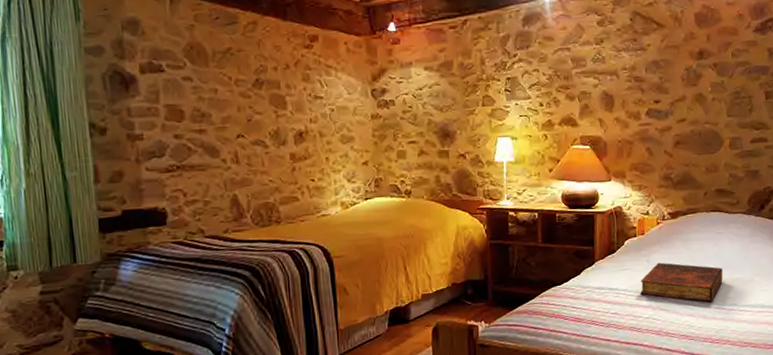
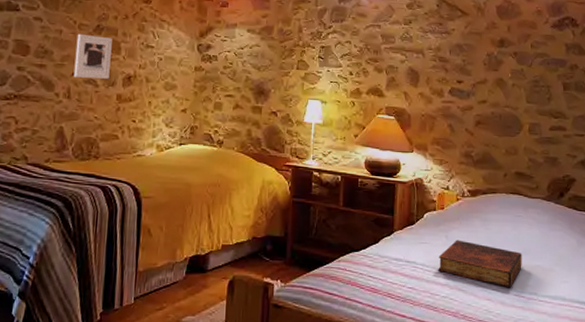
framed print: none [235,90,279,140] -> present [73,33,112,79]

